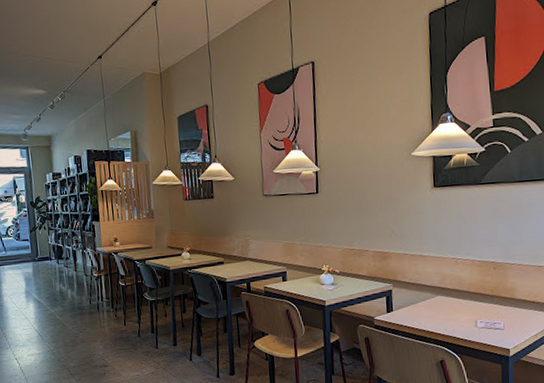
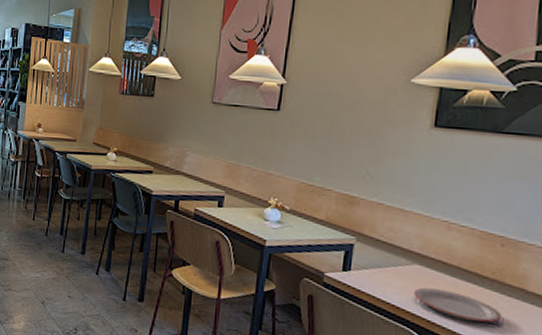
plate: none [441,311,503,331] -> present [414,287,502,323]

